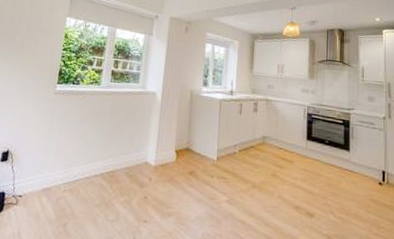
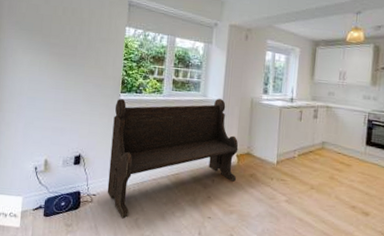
bench: none [35,90,178,224] -> present [107,99,239,219]

